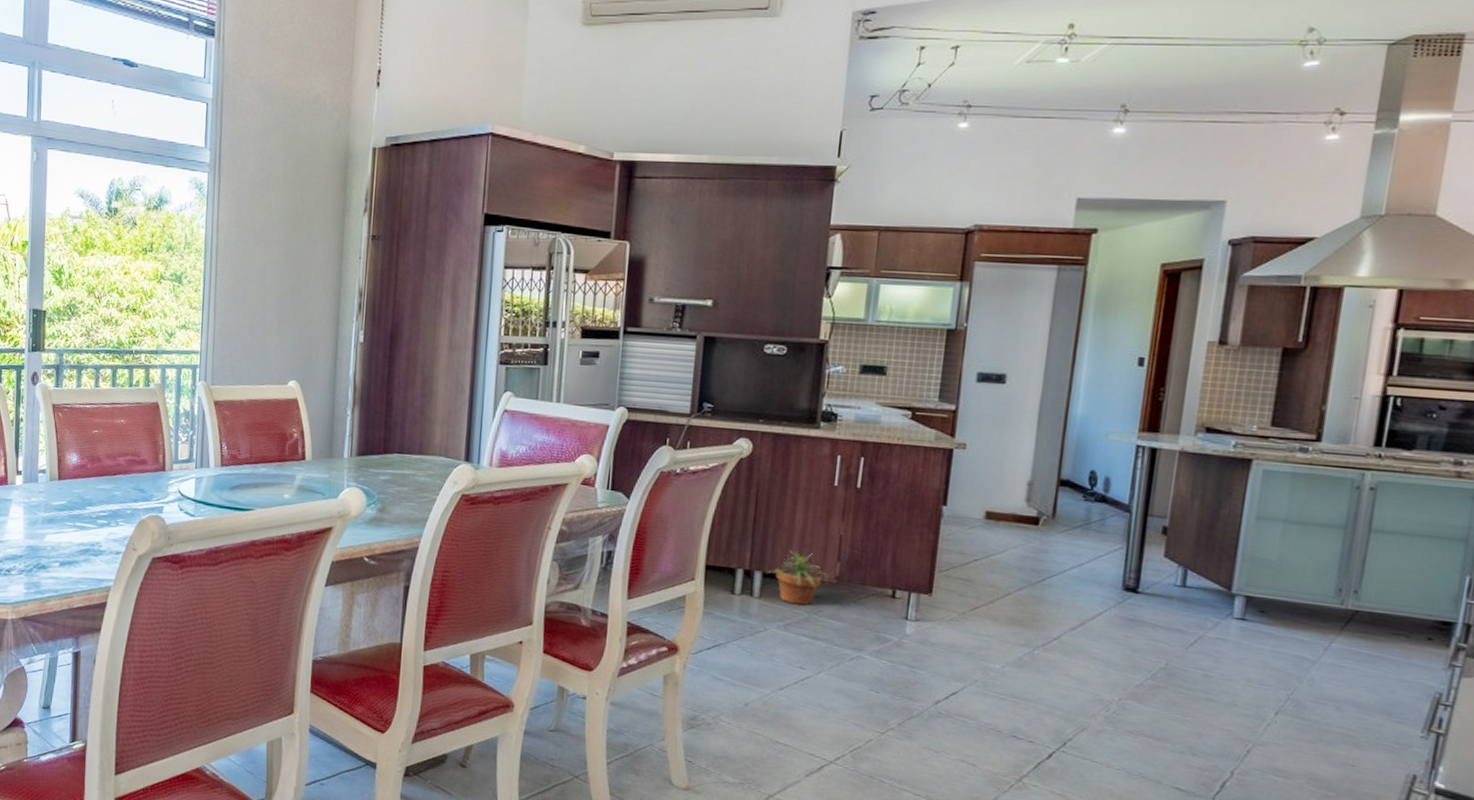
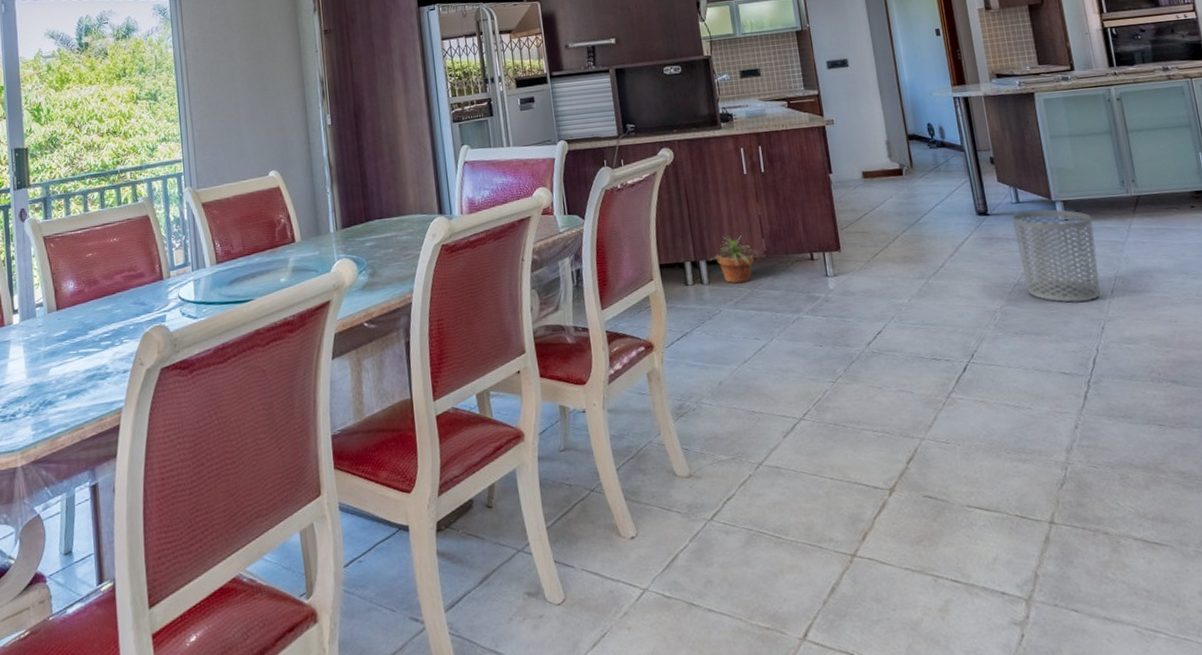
waste bin: none [1162,598,1280,718] -> present [1012,209,1101,303]

